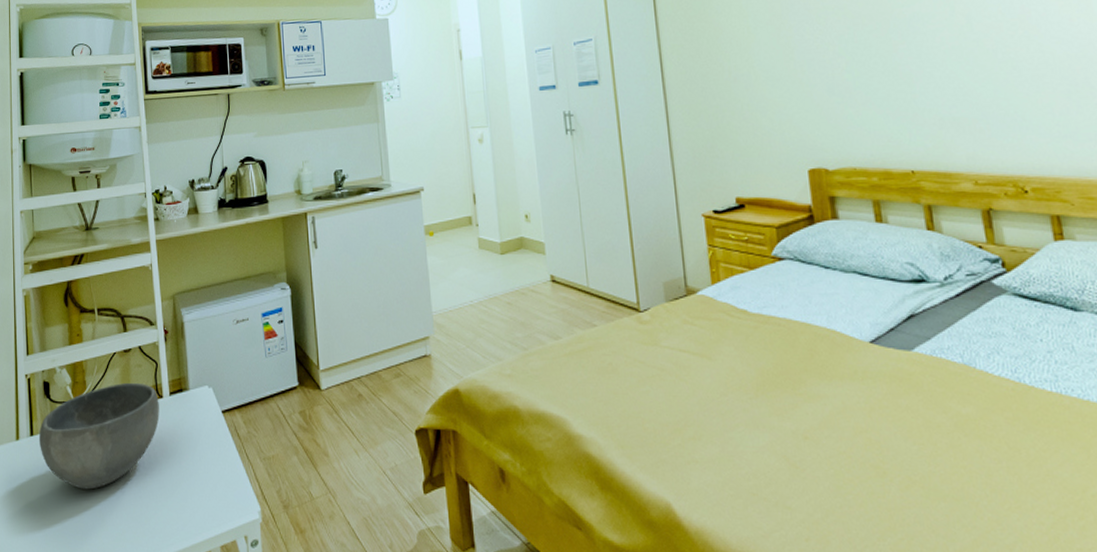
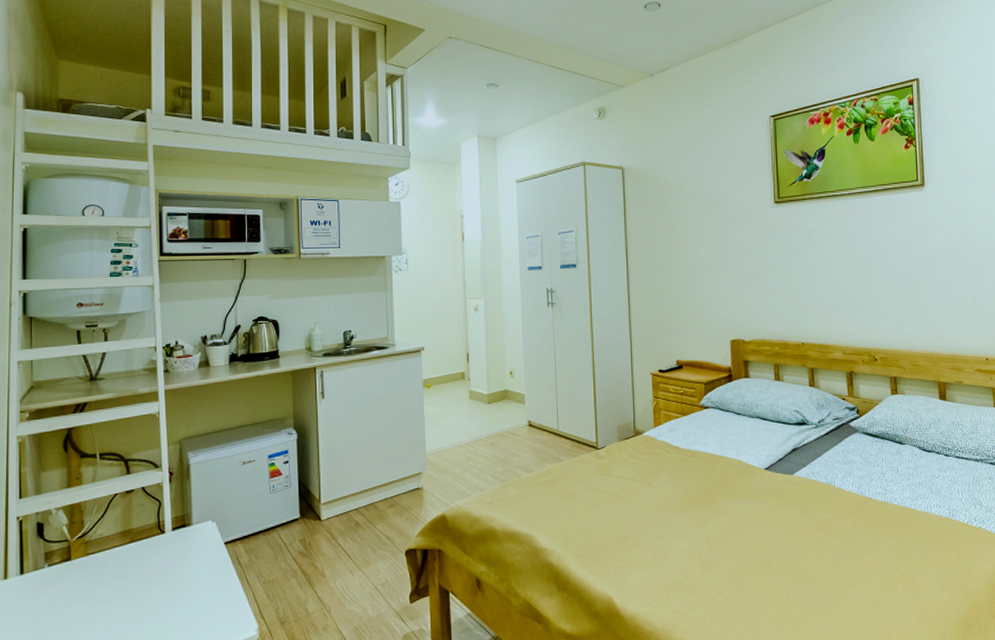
bowl: present [38,382,160,490] -> none [29,520,161,621]

